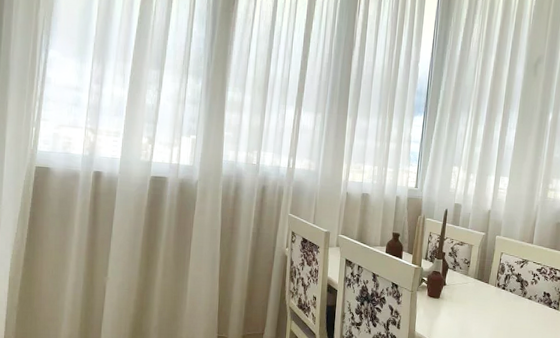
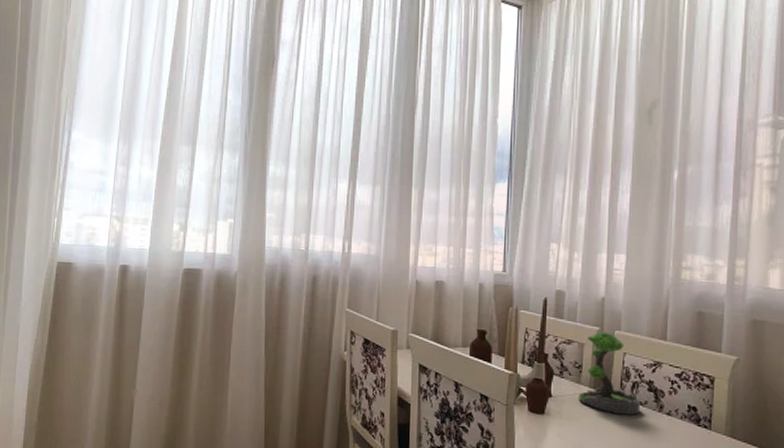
plant: none [466,236,511,300] -> present [579,331,641,416]

